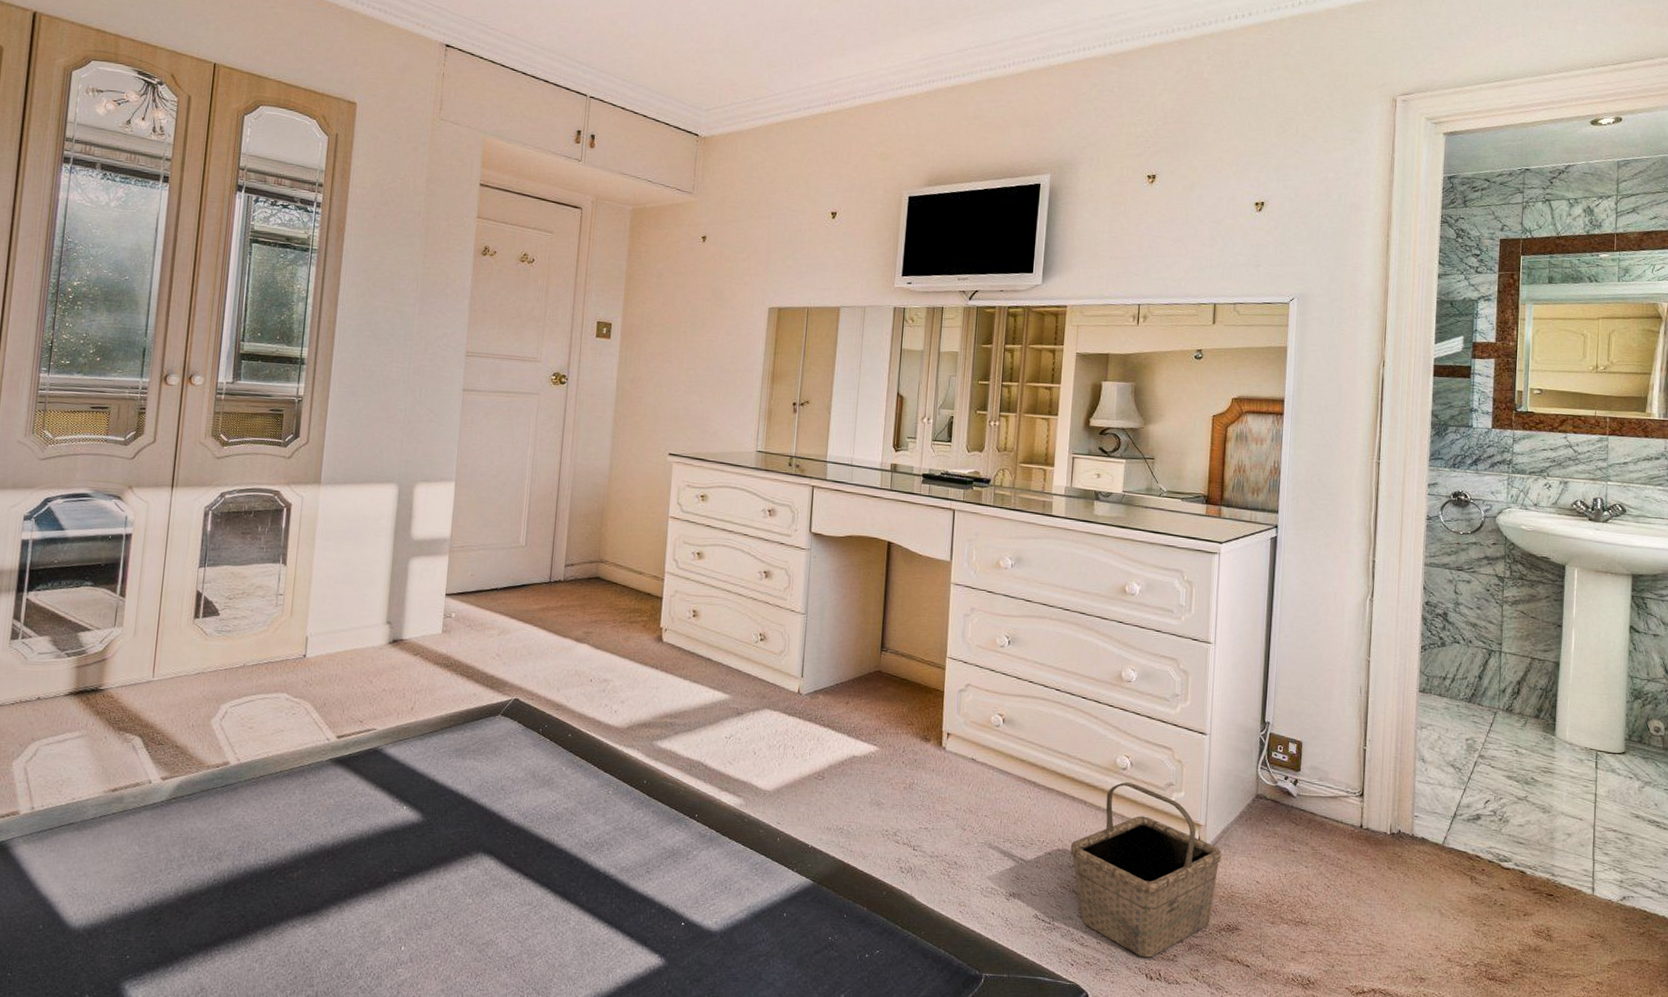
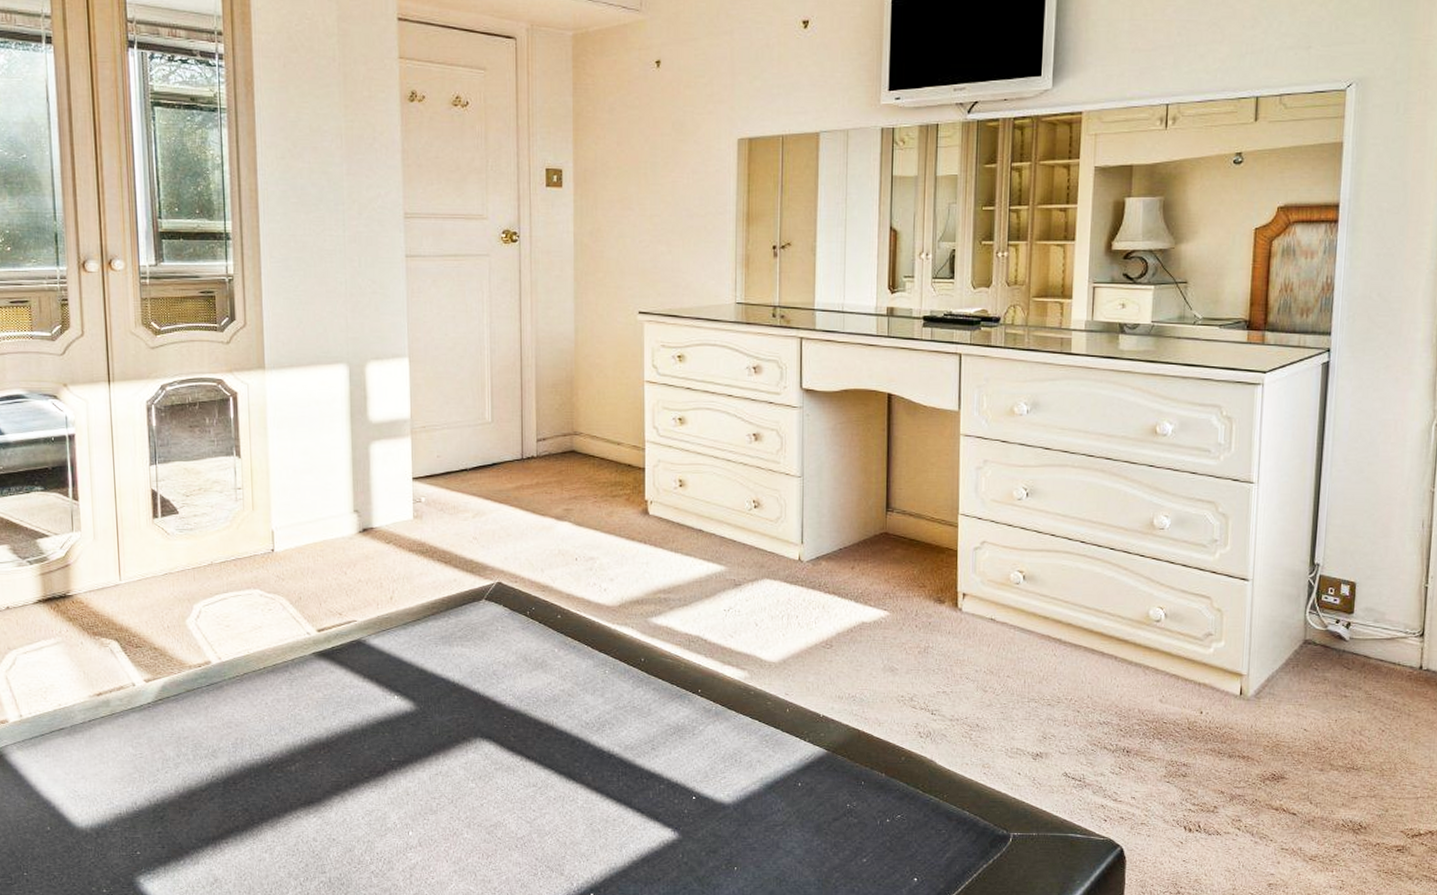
basket: present [1070,781,1222,958] -> none [1100,634,1266,810]

